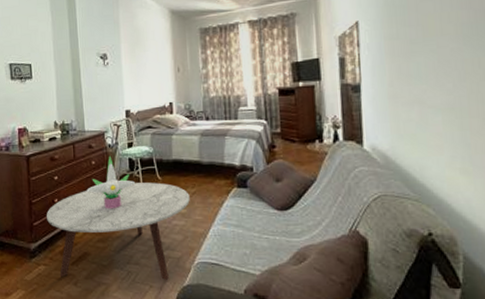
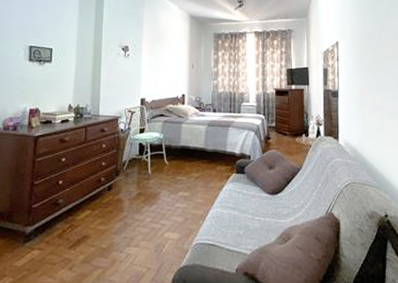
coffee table: present [46,182,190,280] -> none [48,167,193,261]
potted flower: present [86,155,135,209] -> none [93,140,143,192]

